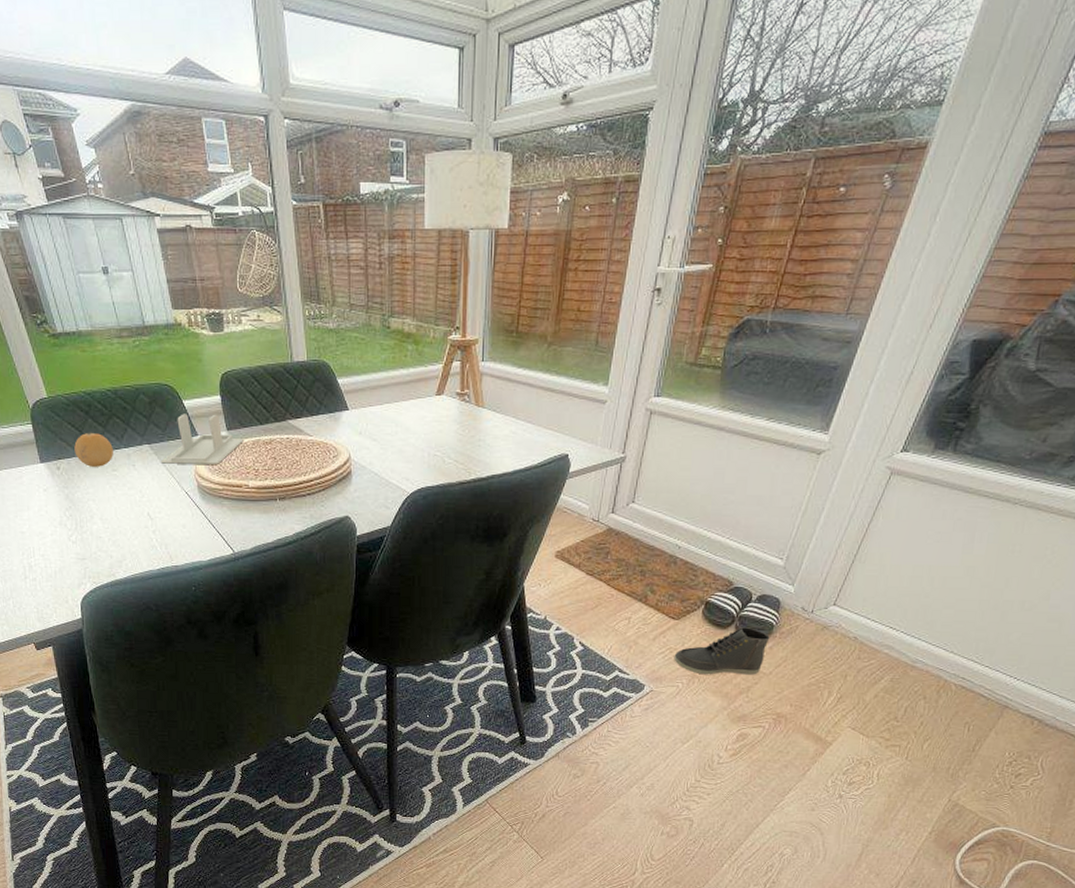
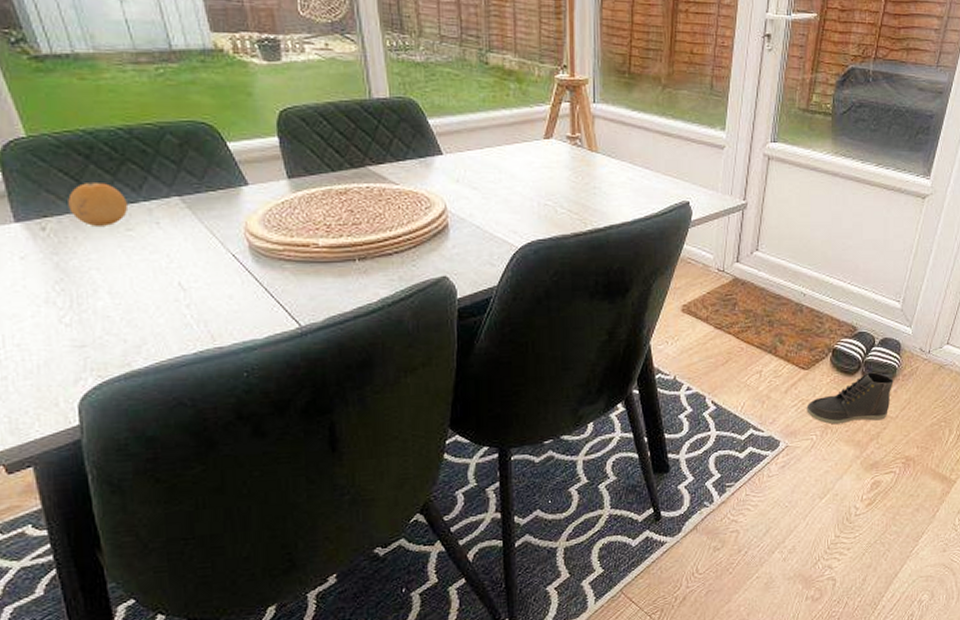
napkin holder: present [160,414,243,464] -> none [196,158,310,220]

